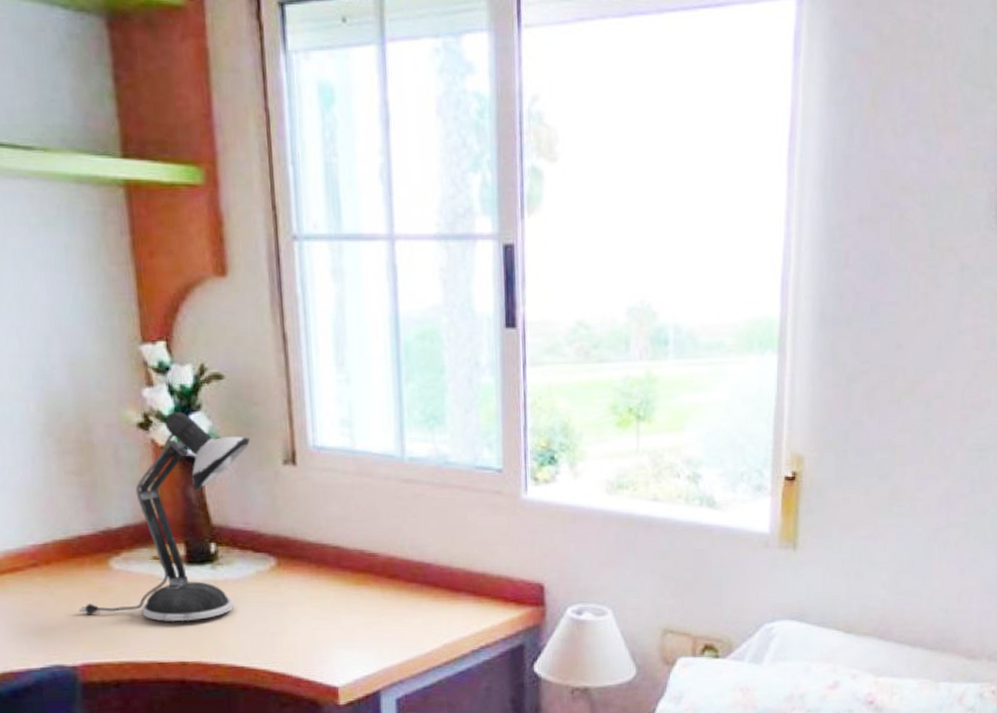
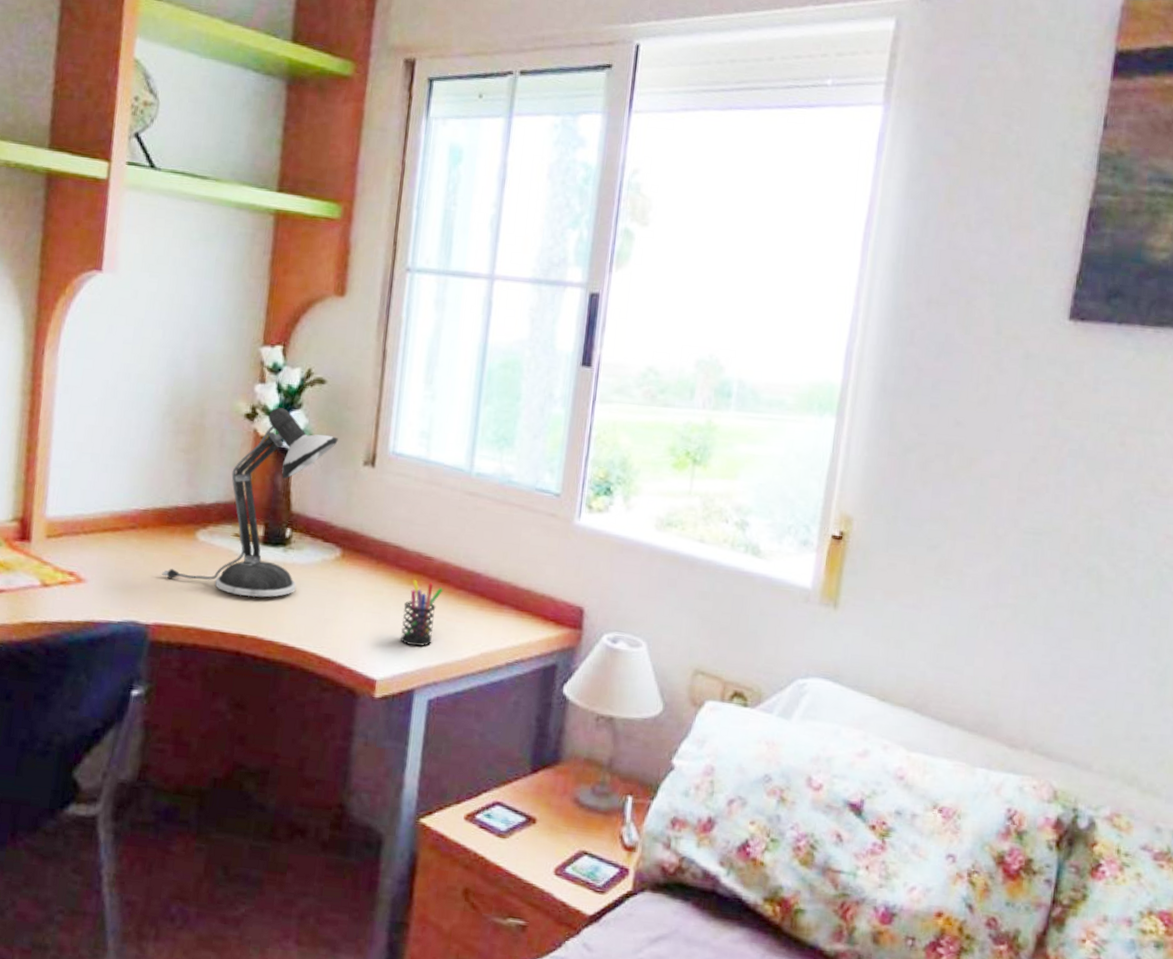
pen holder: none [353,579,394,648] -> present [400,580,444,647]

